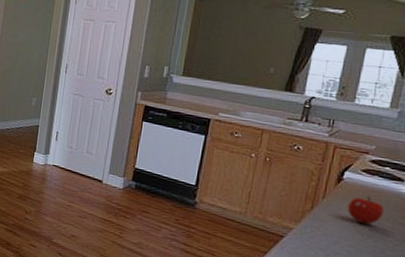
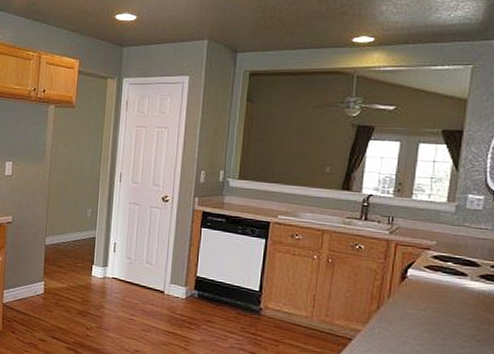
fruit: present [347,196,384,225] -> none [413,293,450,322]

